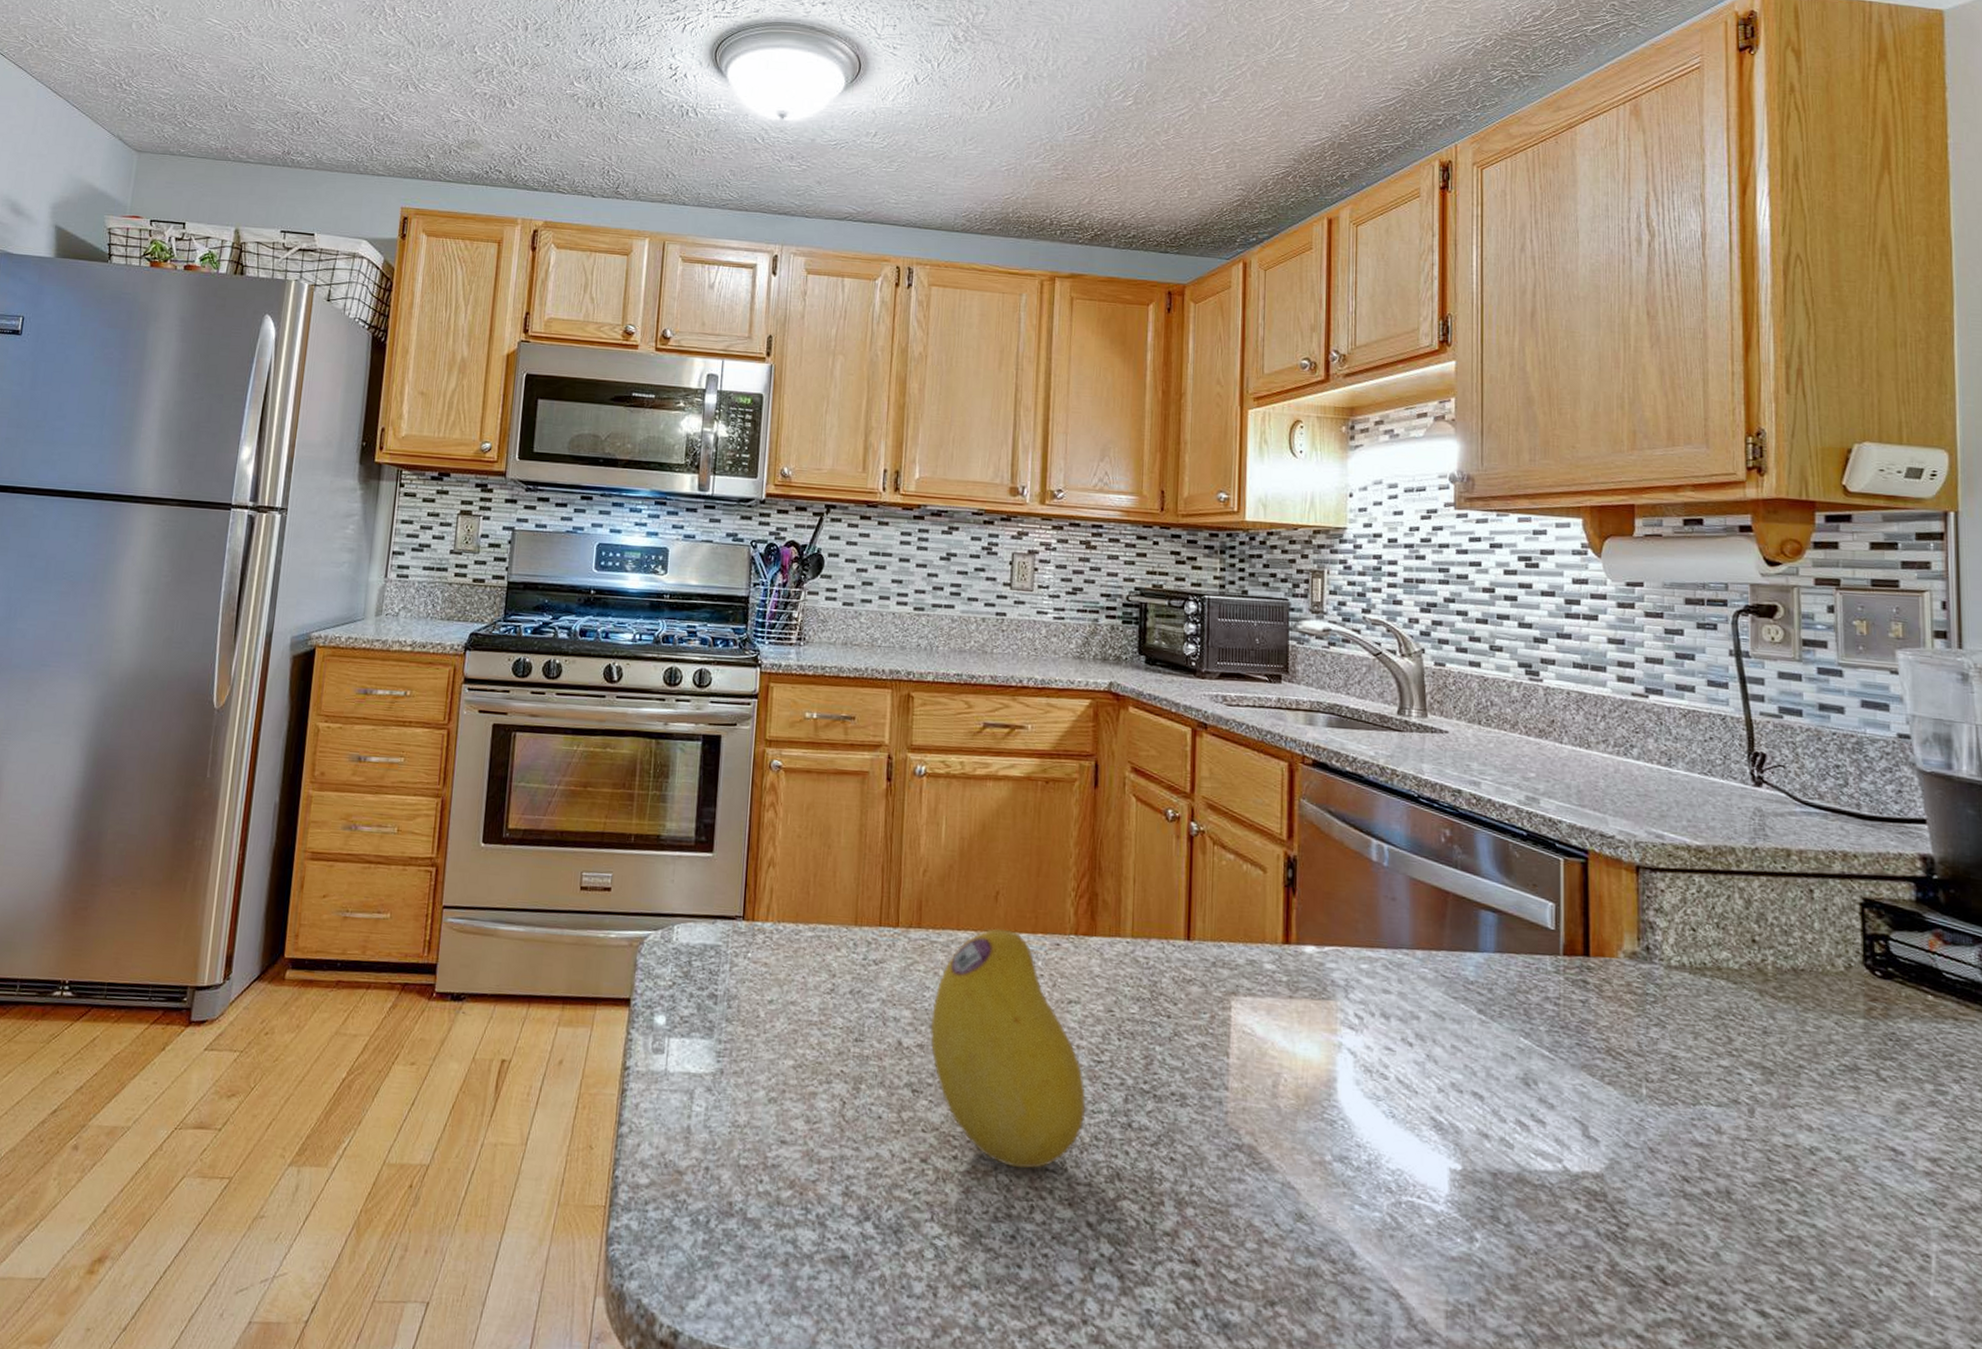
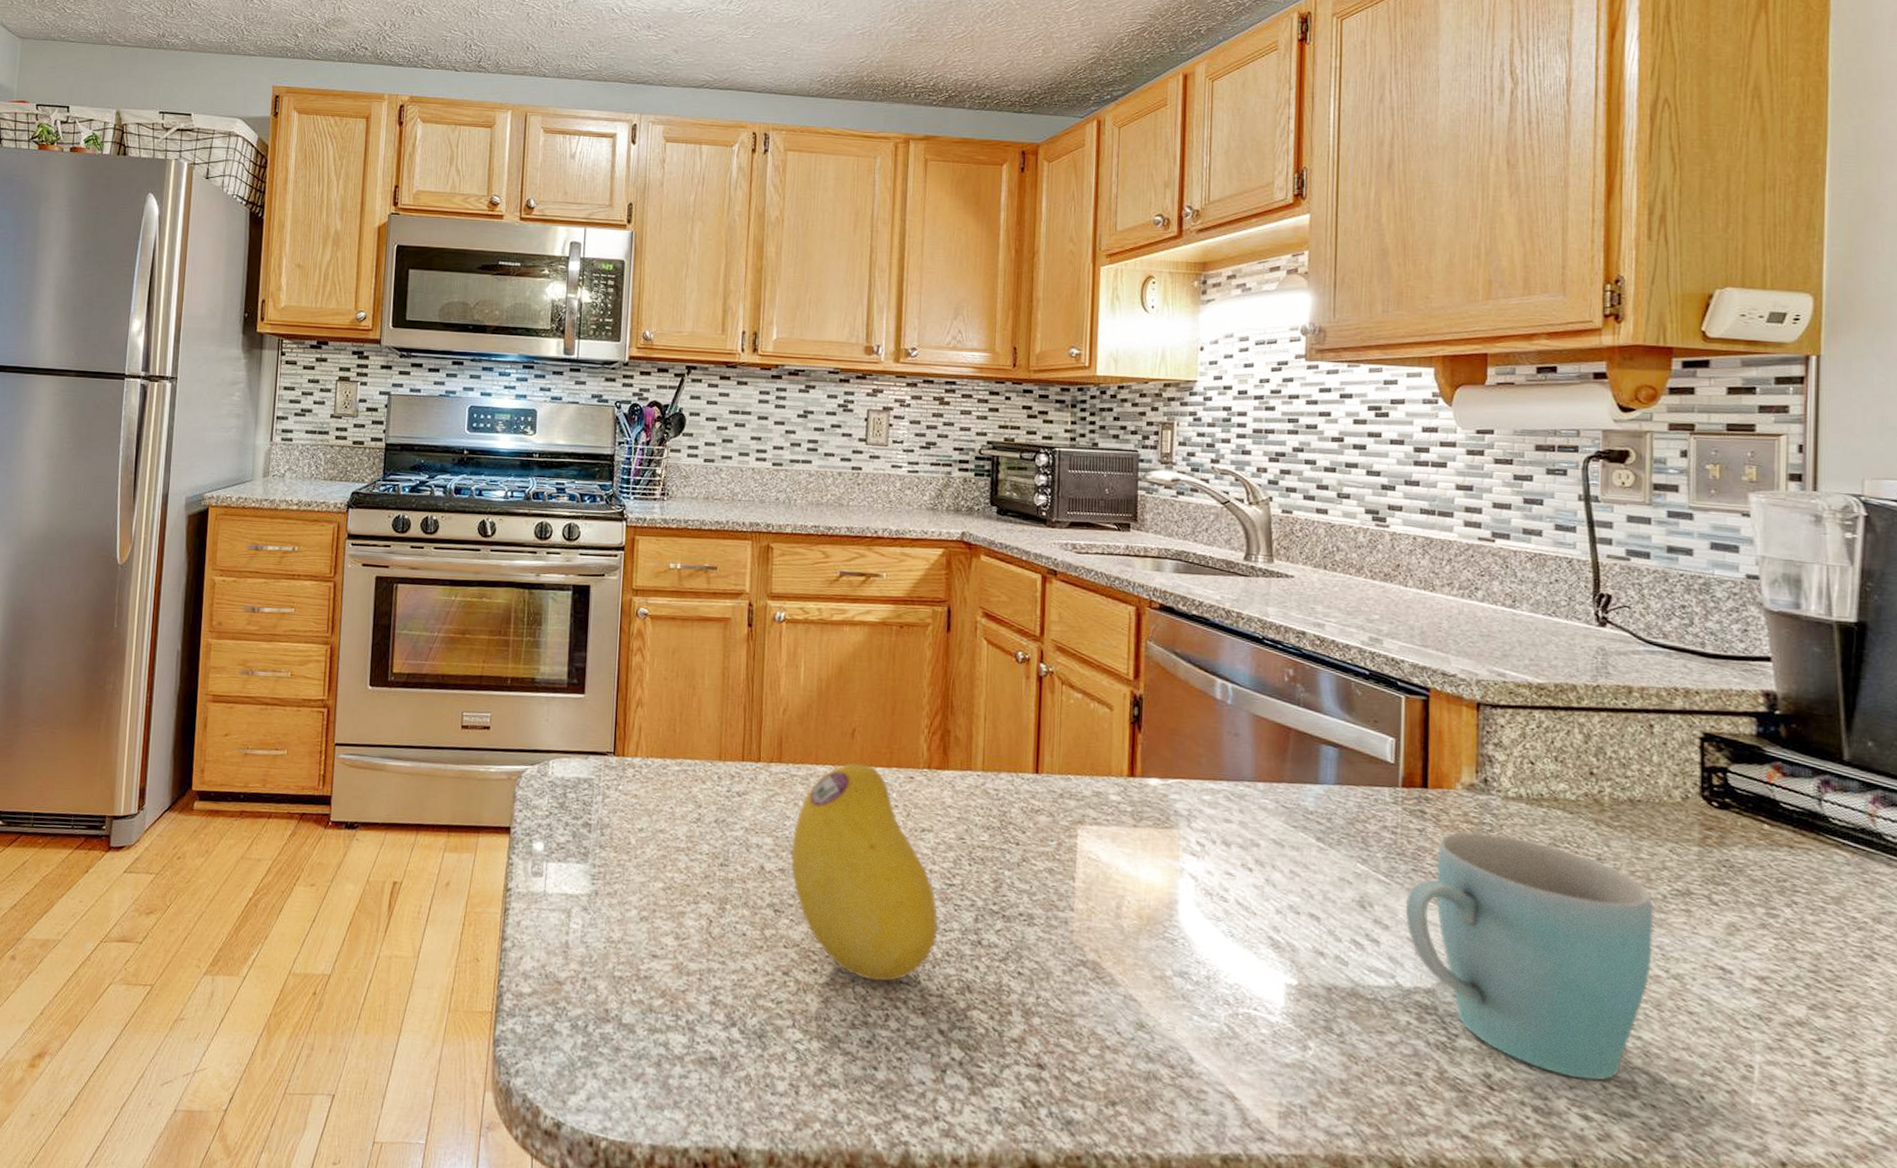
mug: none [1570,1003,1823,1273] -> present [1405,831,1654,1080]

